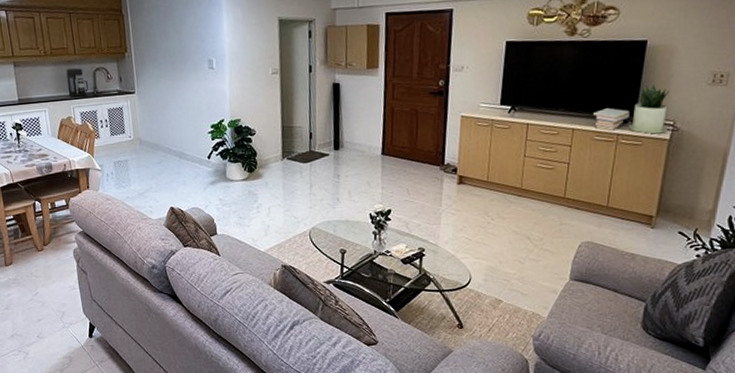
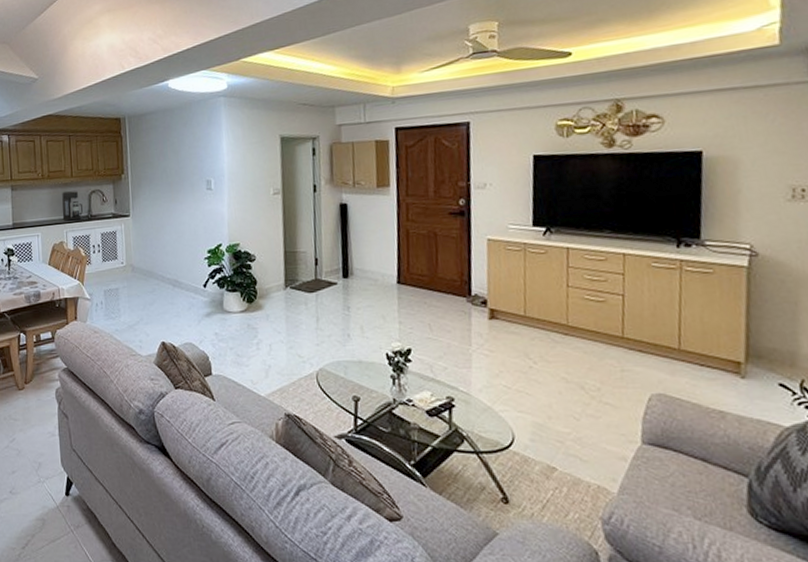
books: present [592,108,631,132] -> none [645,229,694,257]
planter: present [628,85,670,135] -> none [692,202,743,261]

